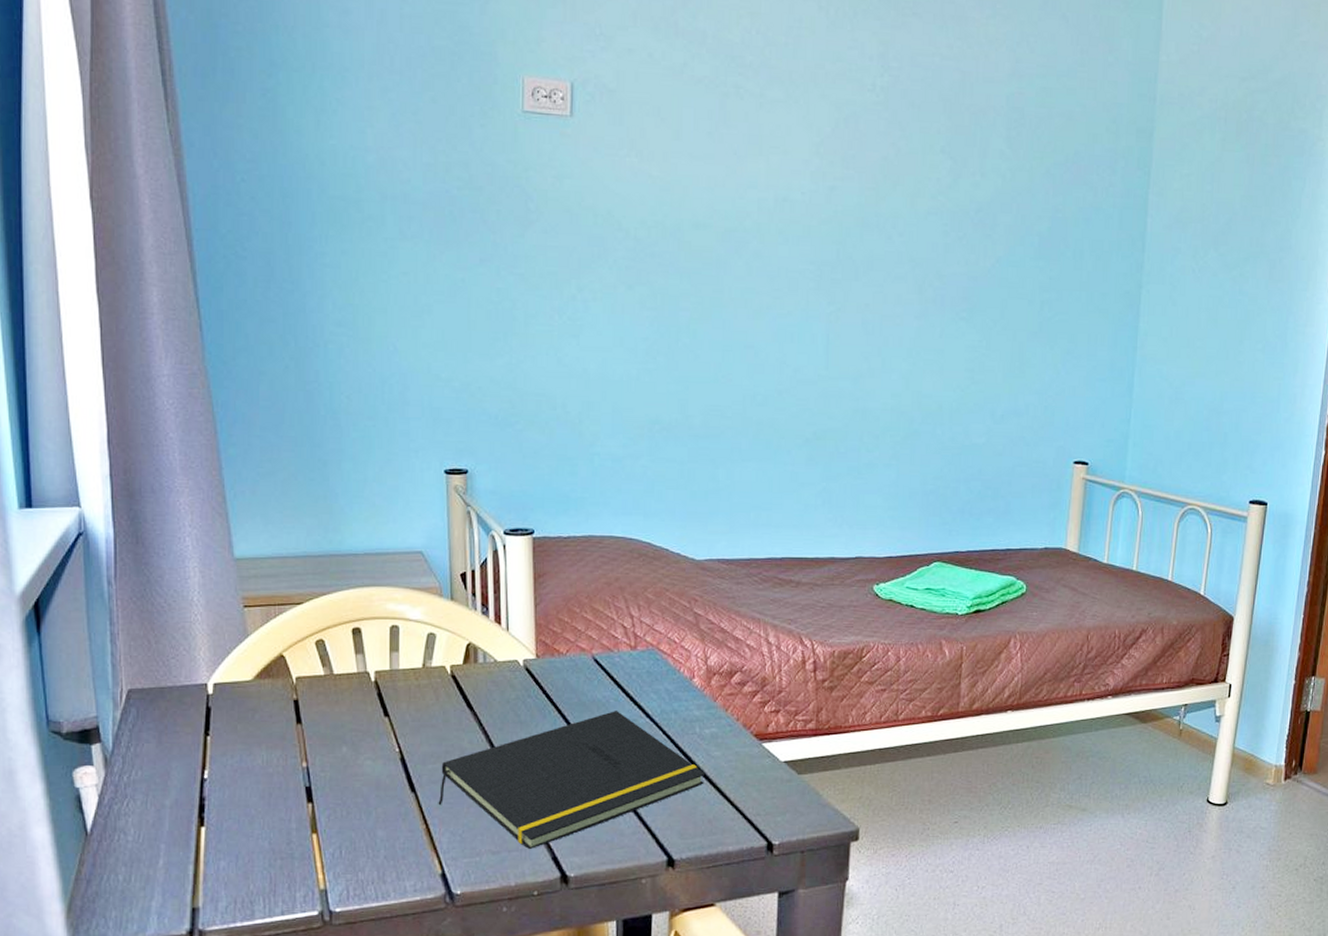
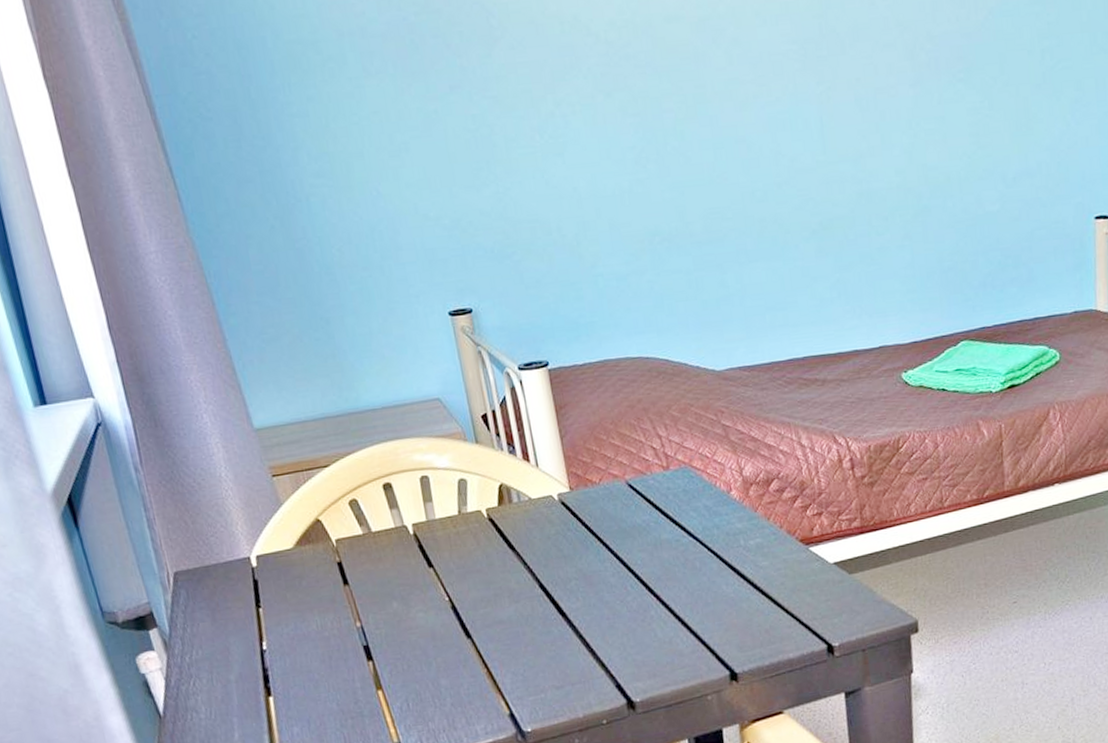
notepad: present [438,711,706,850] -> none [492,533,756,681]

